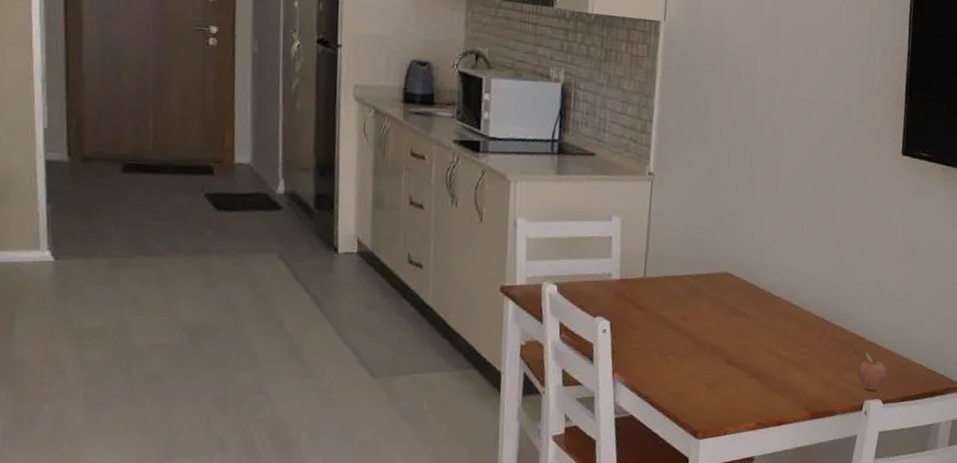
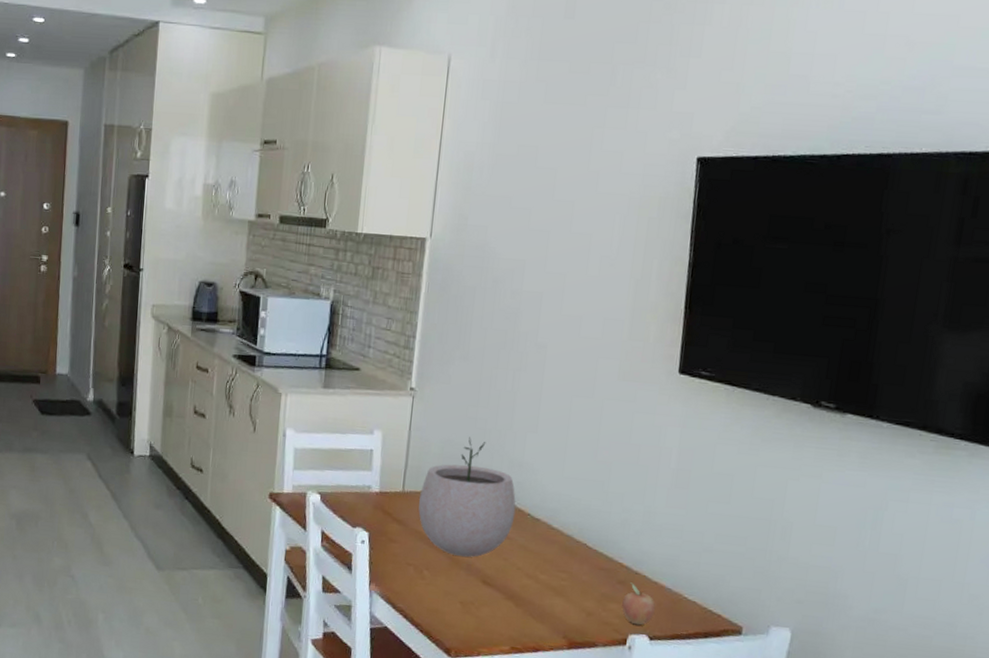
plant pot: none [661,220,757,339] -> present [418,437,516,557]

